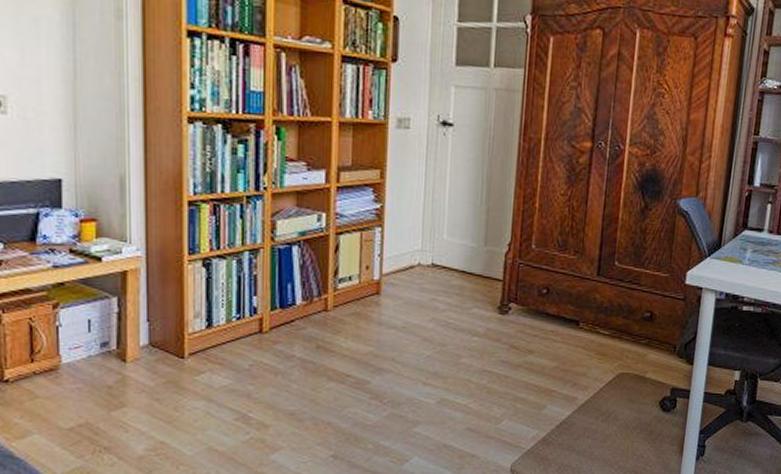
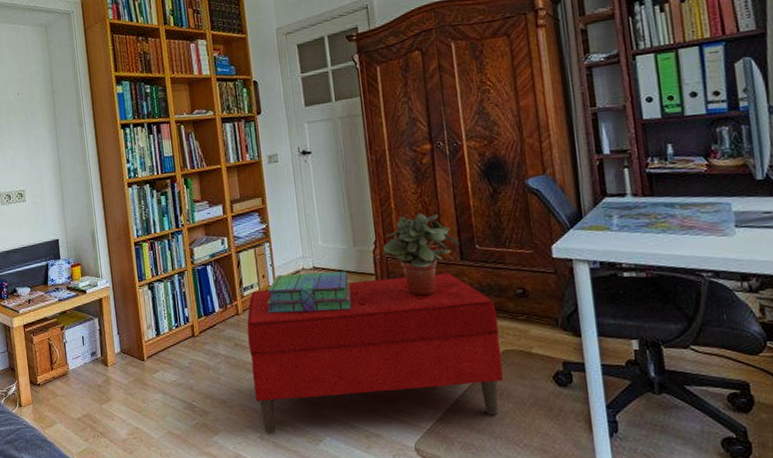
bench: none [333,284,621,452] -> present [247,273,504,433]
stack of books: none [366,267,473,318] -> present [267,271,352,313]
potted plant: none [514,218,600,309] -> present [381,213,461,295]

